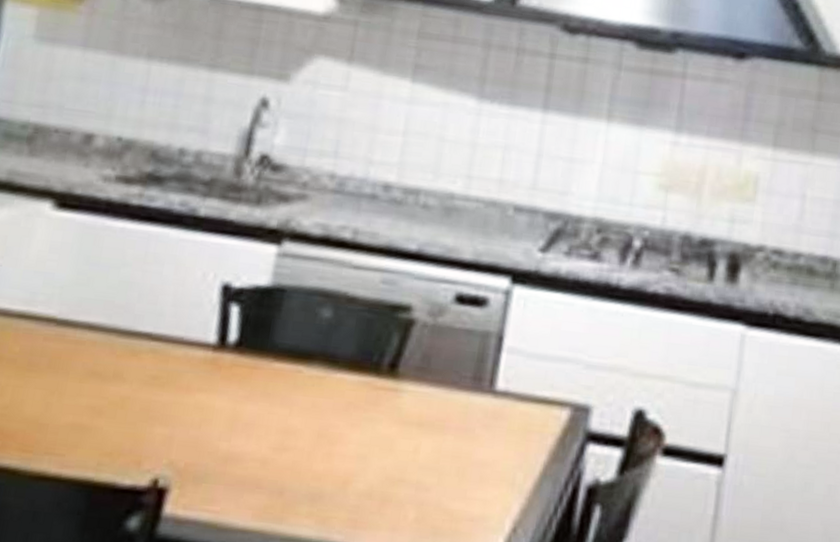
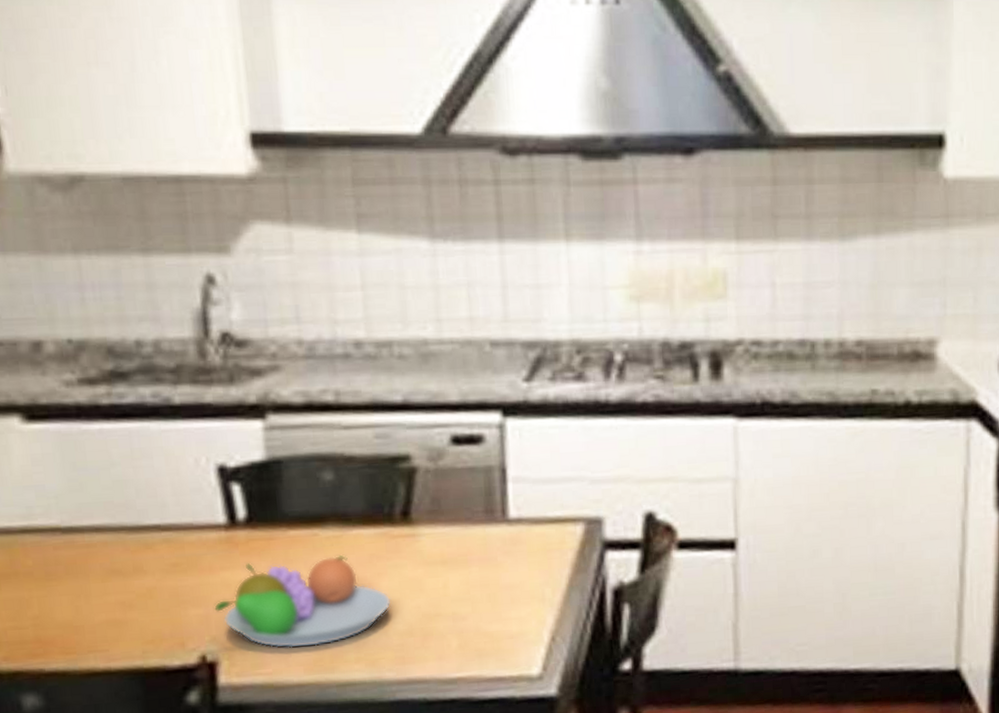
fruit bowl: none [180,388,359,492] -> present [214,554,391,649]

